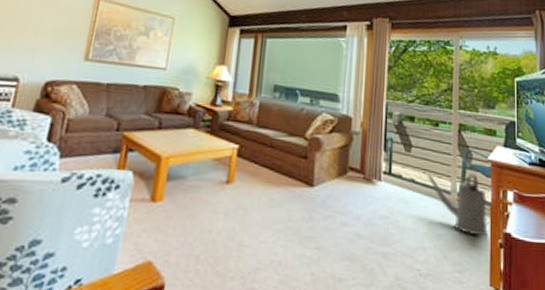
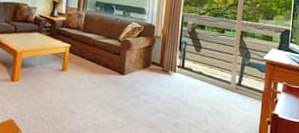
watering can: present [427,173,493,237] -> none [212,68,265,116]

